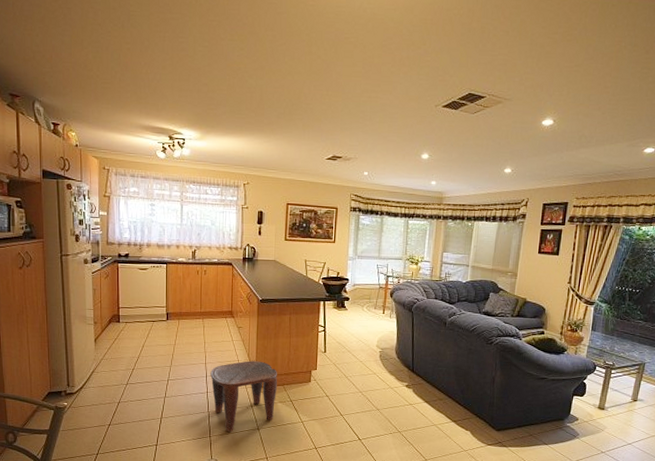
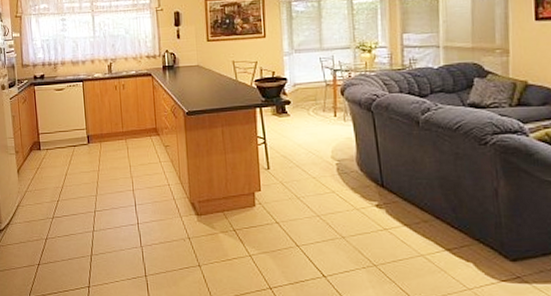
stool: present [210,361,277,432] -> none [139,184,216,270]

